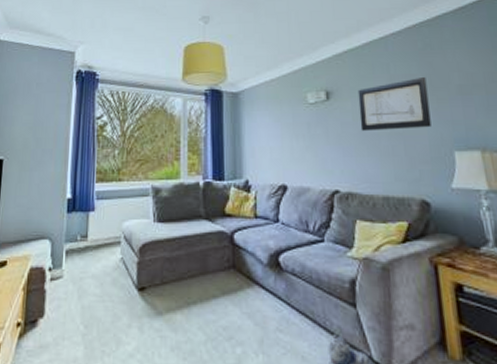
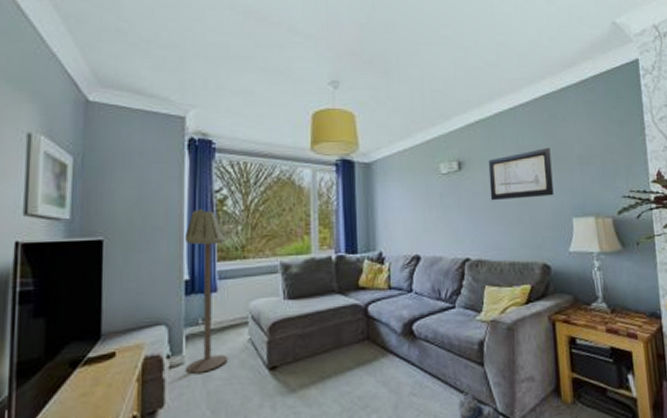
floor lamp: none [63,133,104,287] -> present [185,208,228,374]

